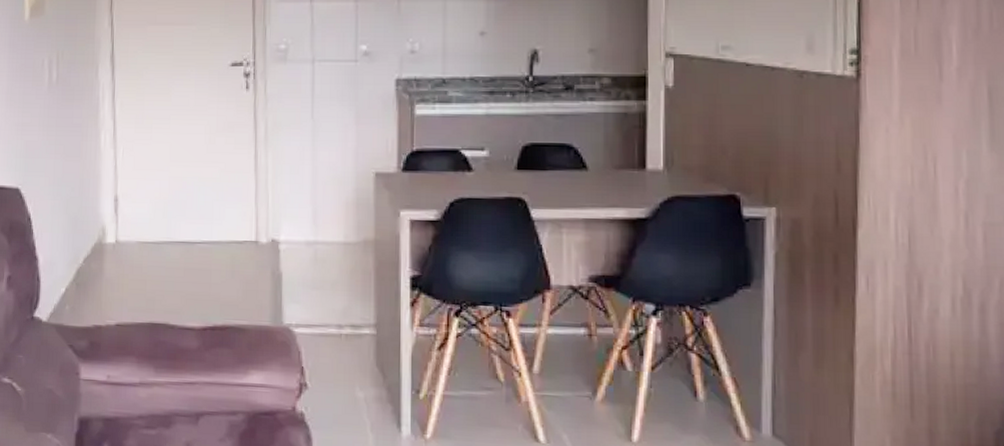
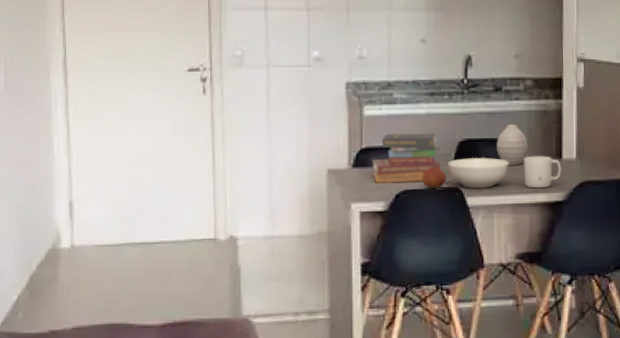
books: none [424,136,502,191] -> present [372,134,441,183]
fruit: none [479,173,508,198] -> present [421,166,447,188]
bowl: none [510,165,581,200] -> present [448,158,509,188]
vase: none [567,128,604,175] -> present [497,125,528,166]
mug: none [598,164,645,203] -> present [523,155,562,189]

